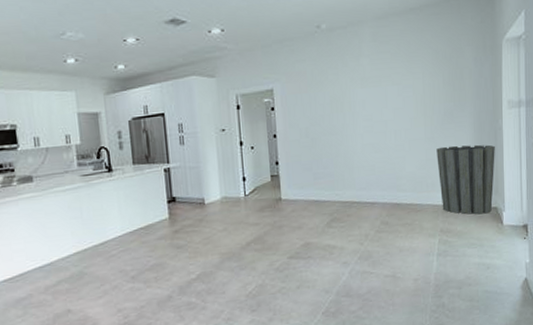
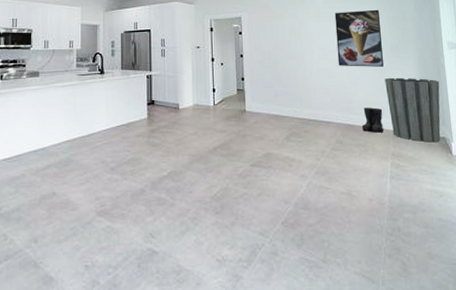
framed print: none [382,67,436,139] -> present [334,9,384,67]
boots: none [410,182,433,210] -> present [362,107,384,133]

